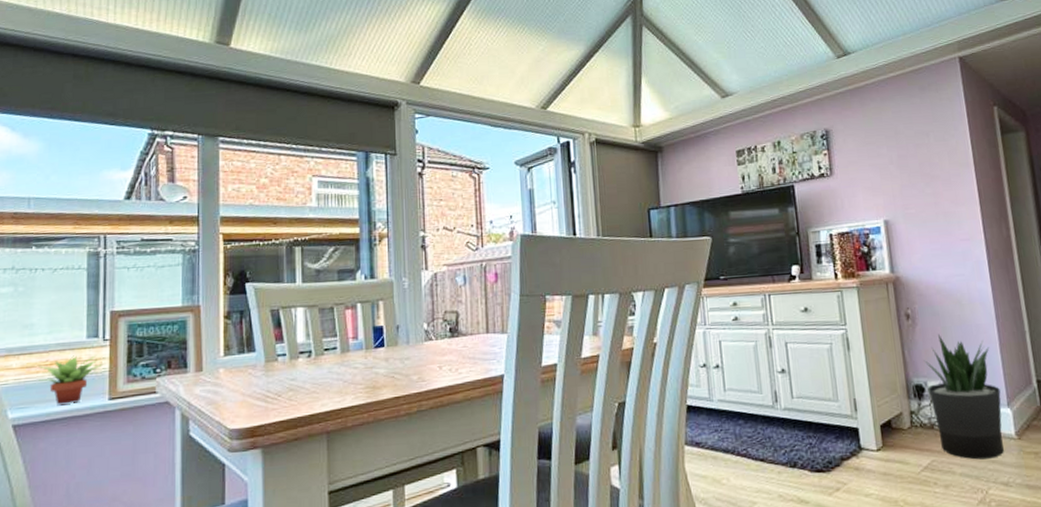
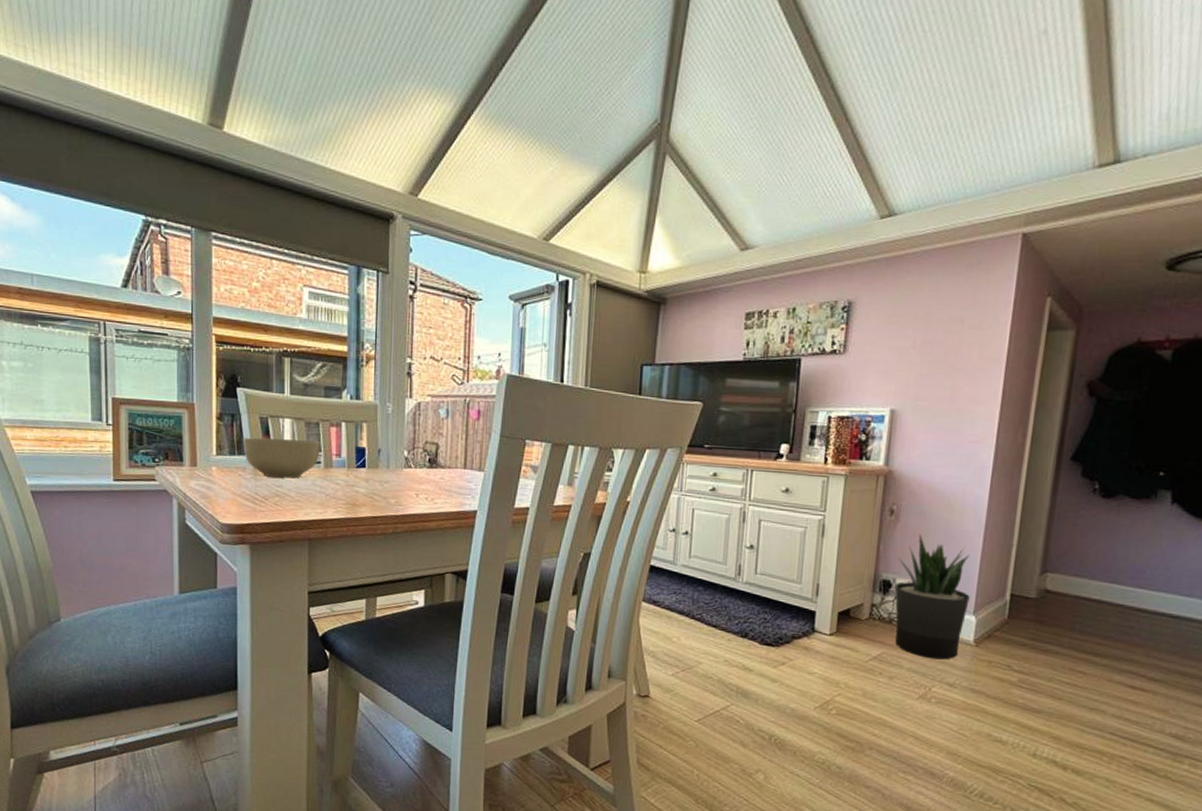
succulent plant: present [38,355,104,405] -> none [50,435,108,479]
bowl: none [253,326,337,371] -> present [243,437,322,478]

